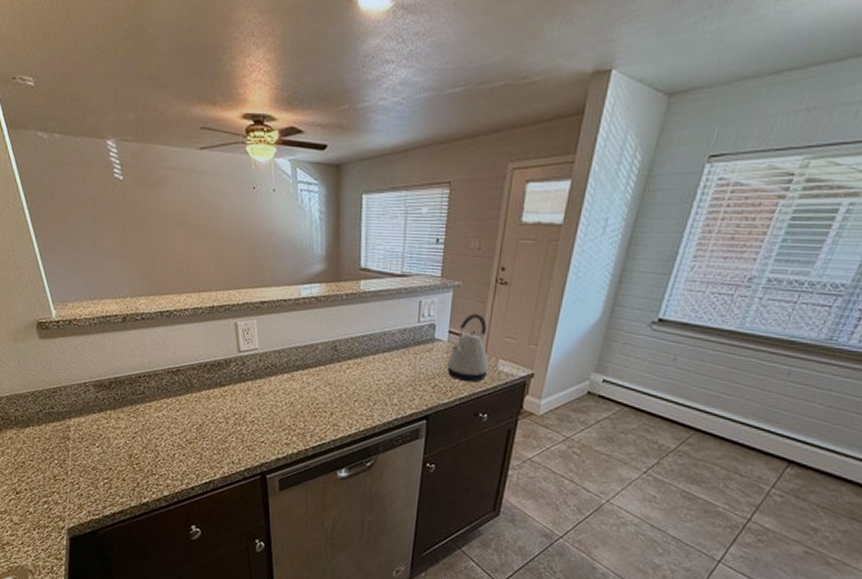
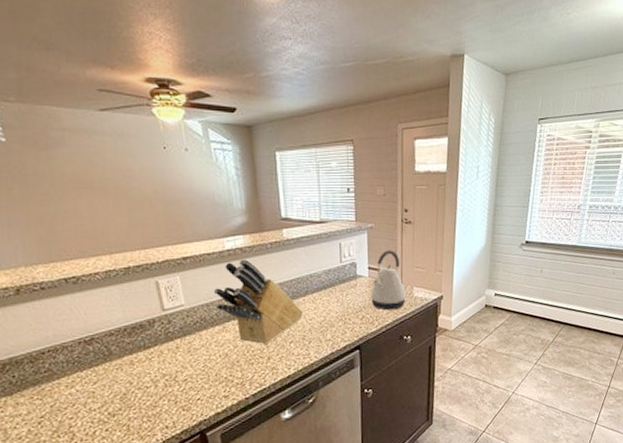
knife block: none [285,308,371,400] -> present [213,259,303,345]

